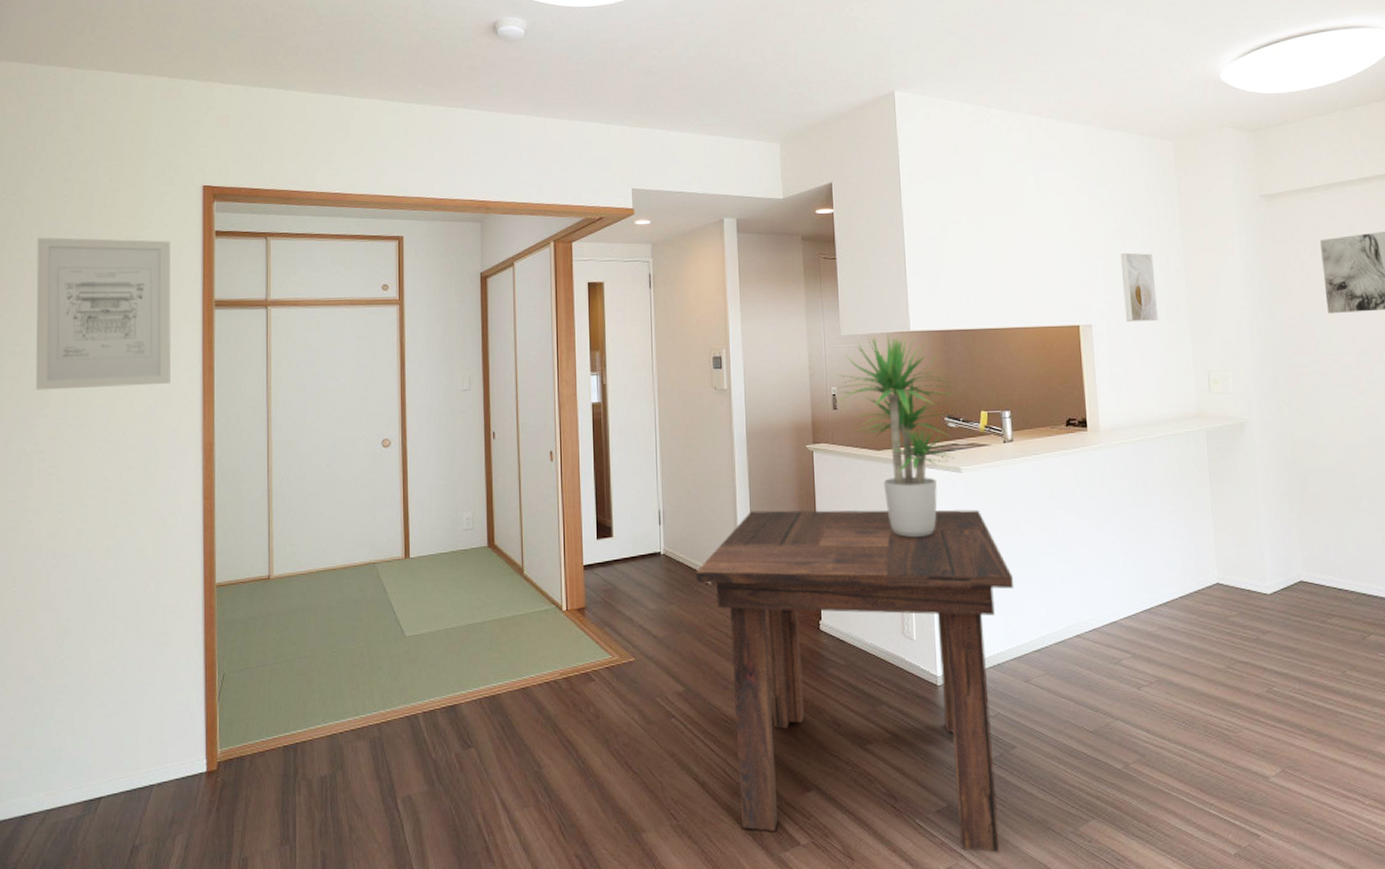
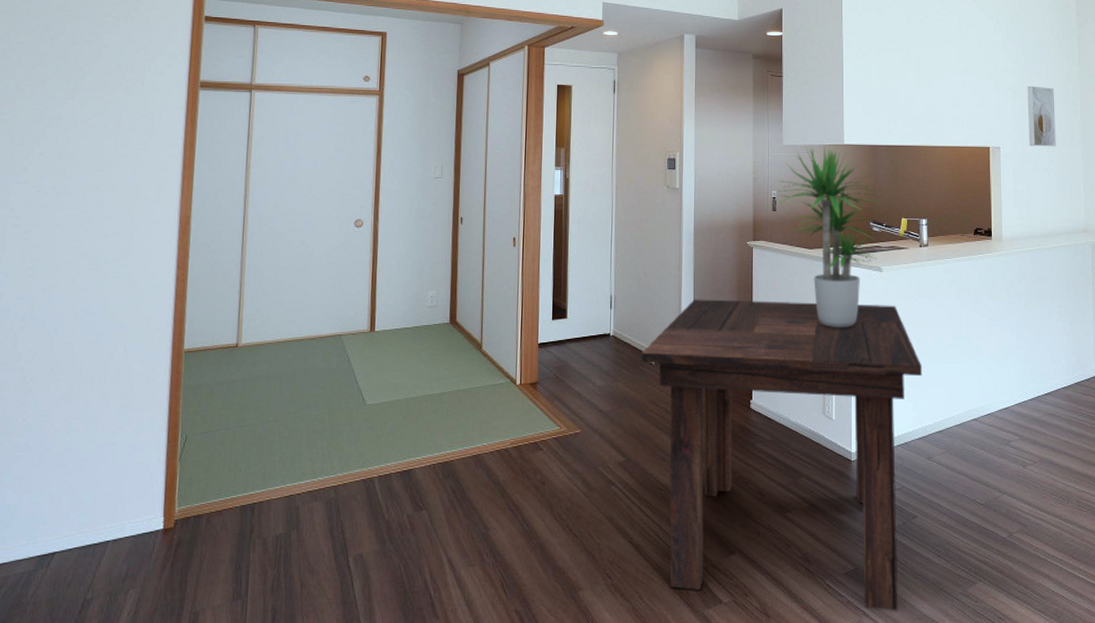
wall art: present [35,237,171,390] -> none [14,11,160,159]

